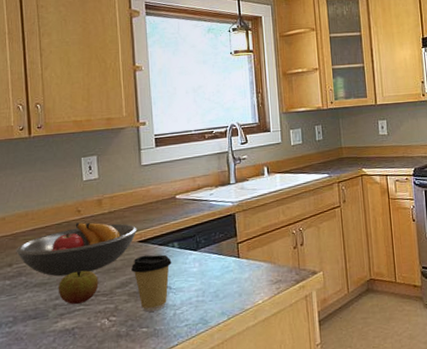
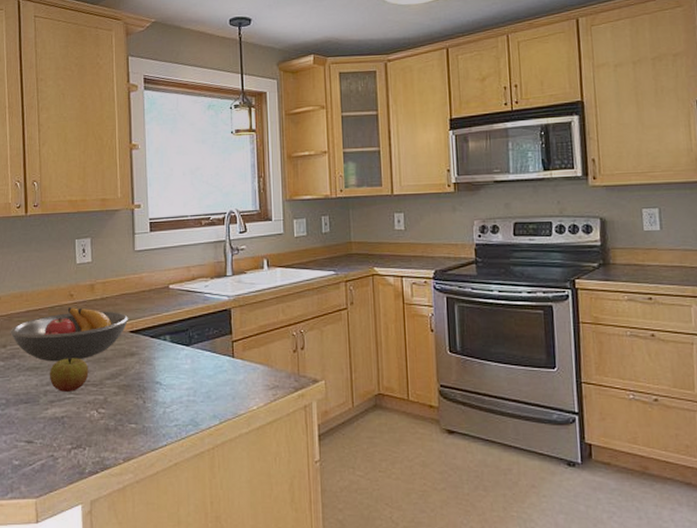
coffee cup: present [131,254,172,312] -> none [122,346,163,407]

